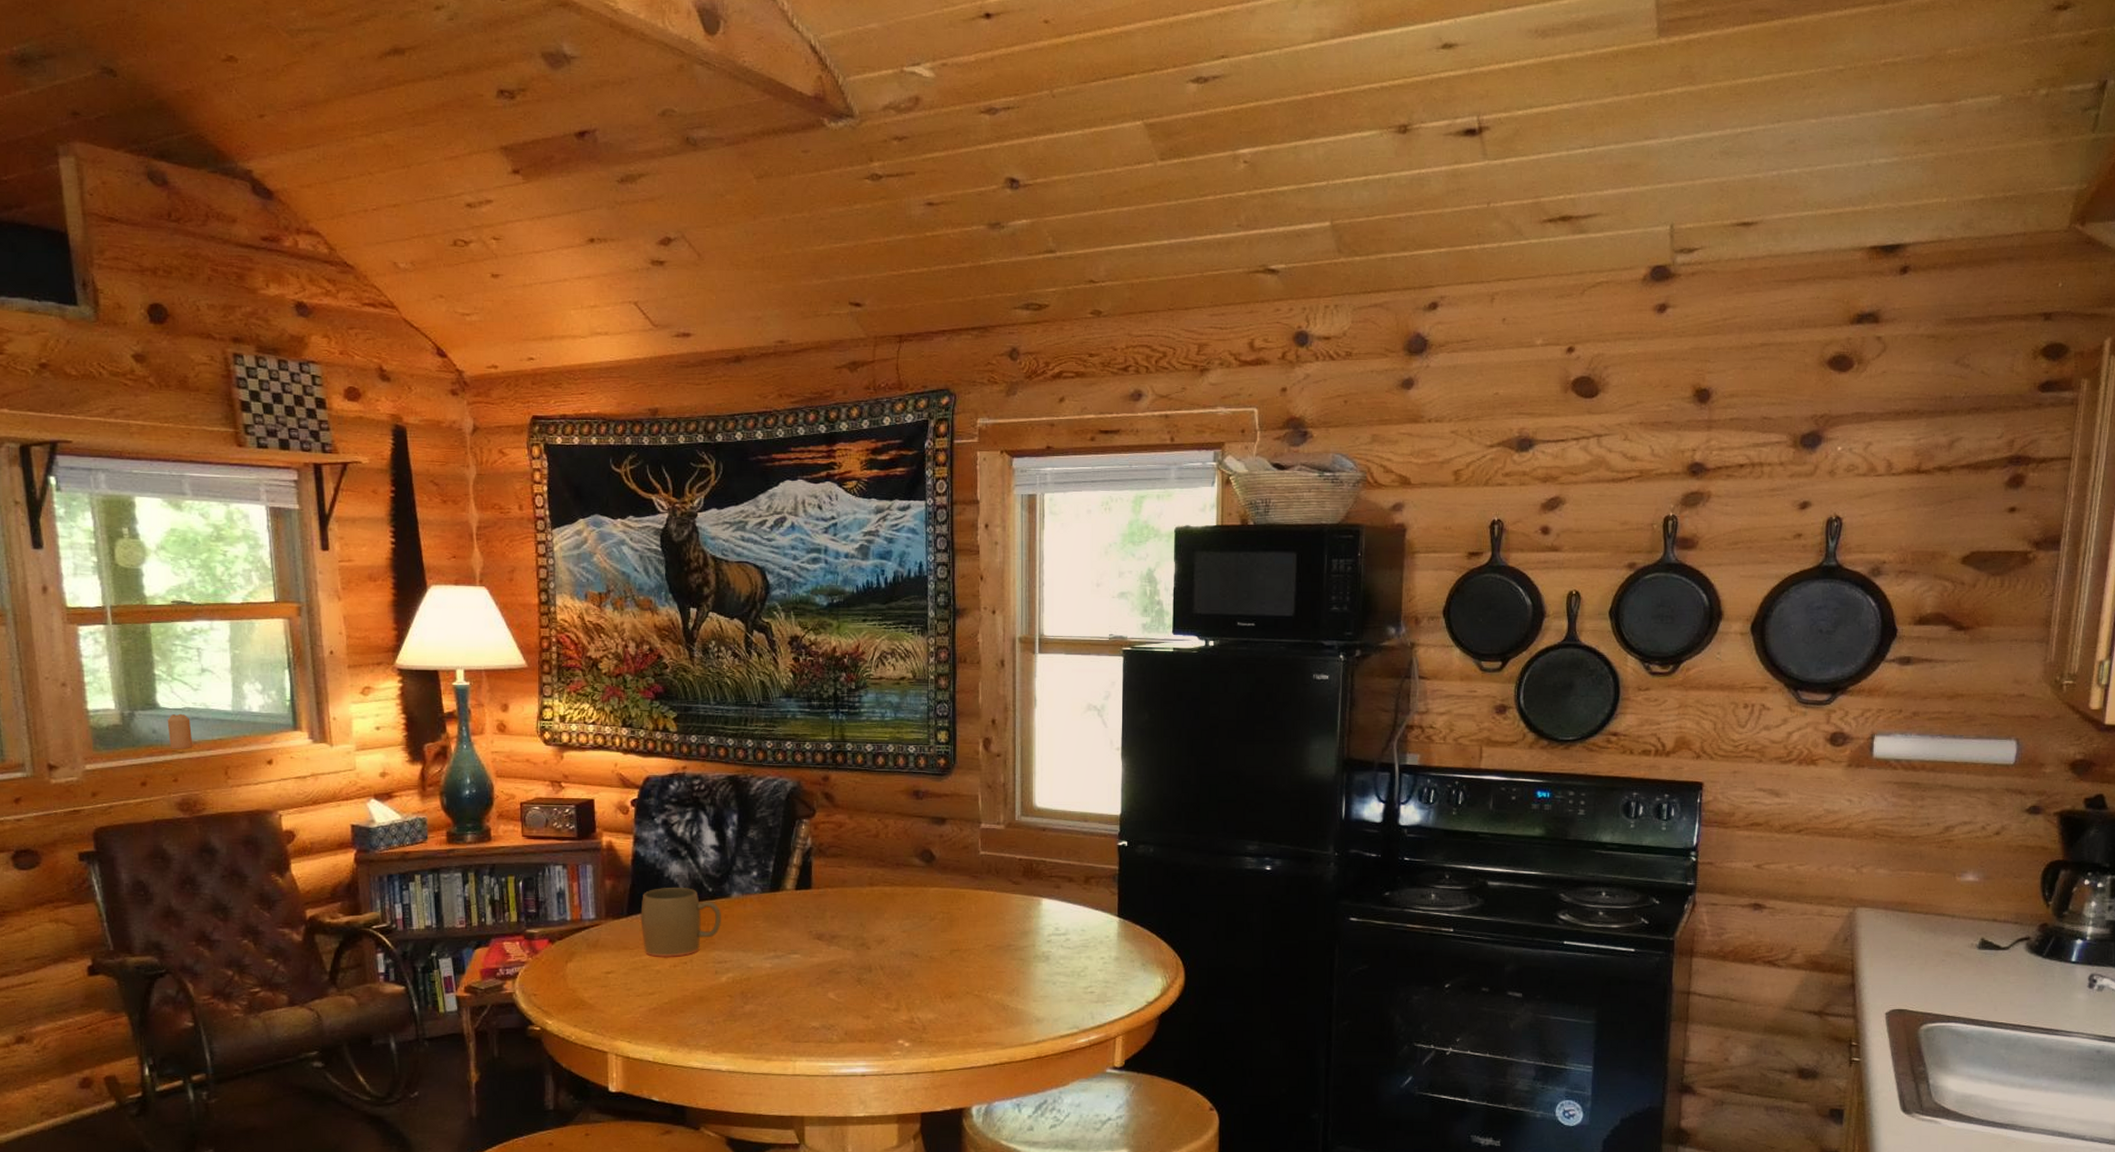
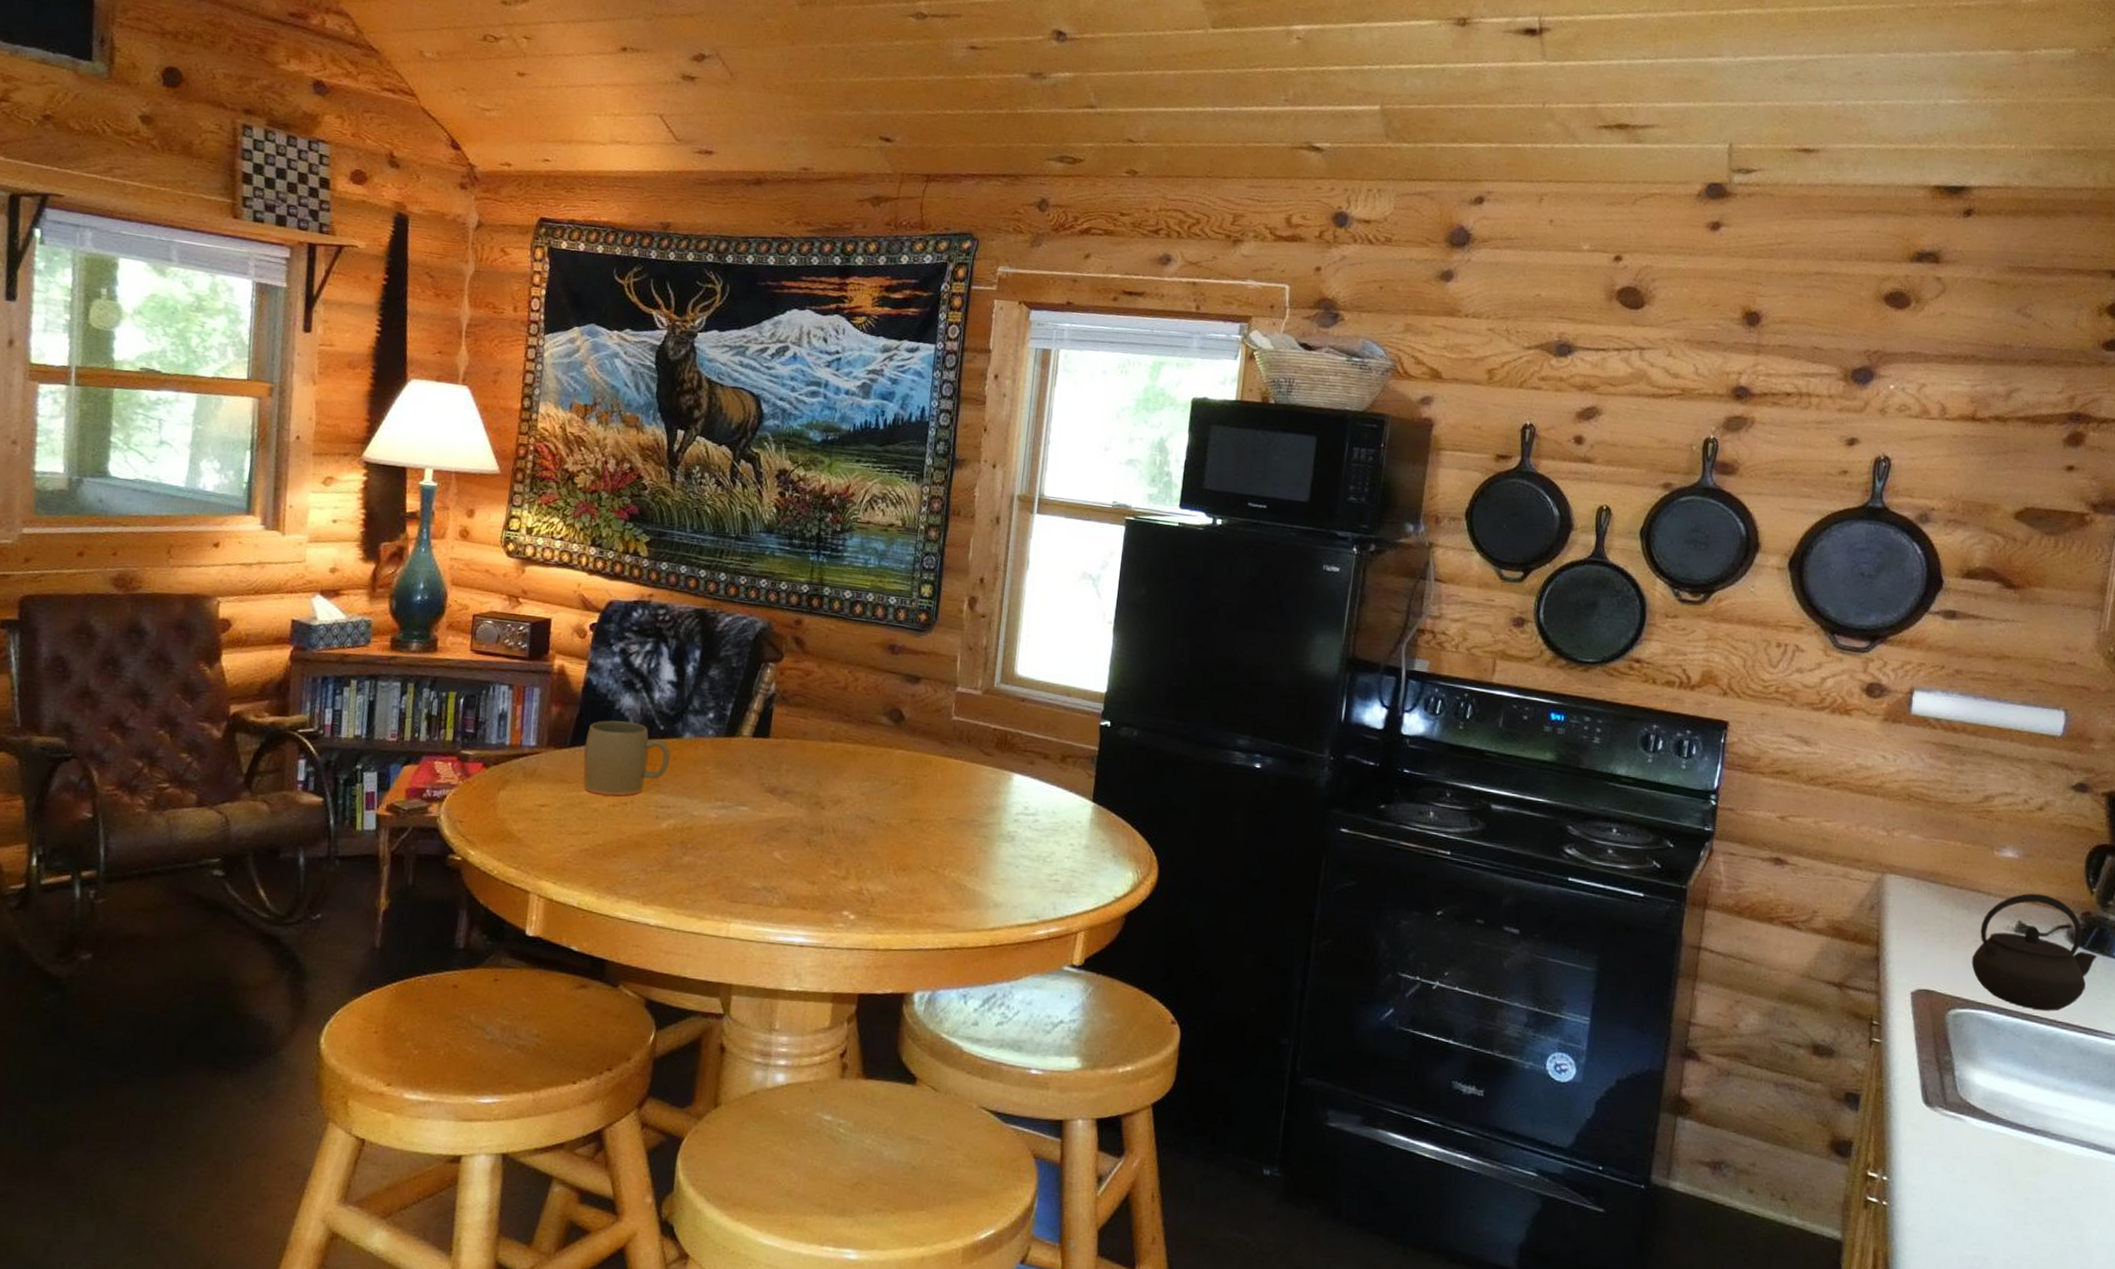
candle: present [167,713,193,749] -> none [114,484,140,523]
kettle: none [1939,911,2055,1017] -> present [1971,893,2098,1011]

